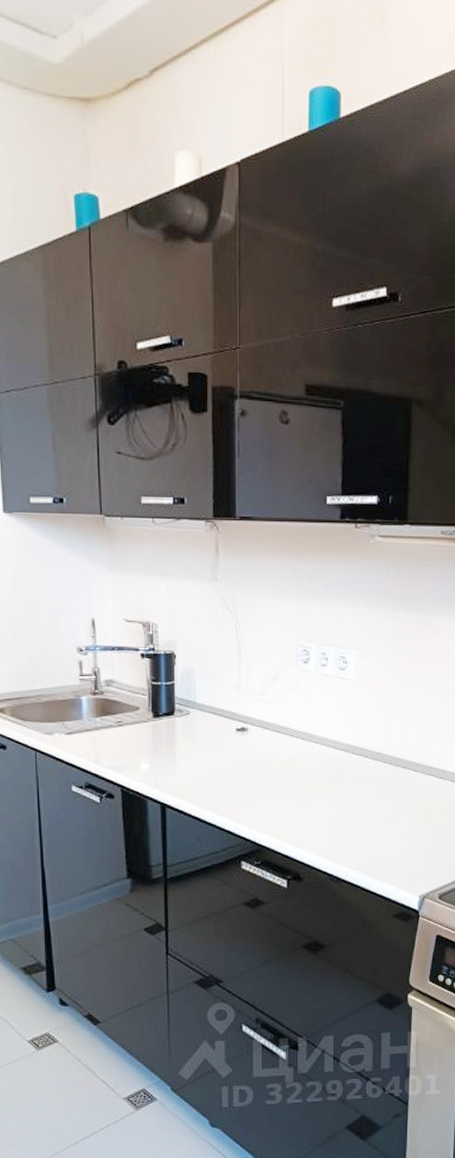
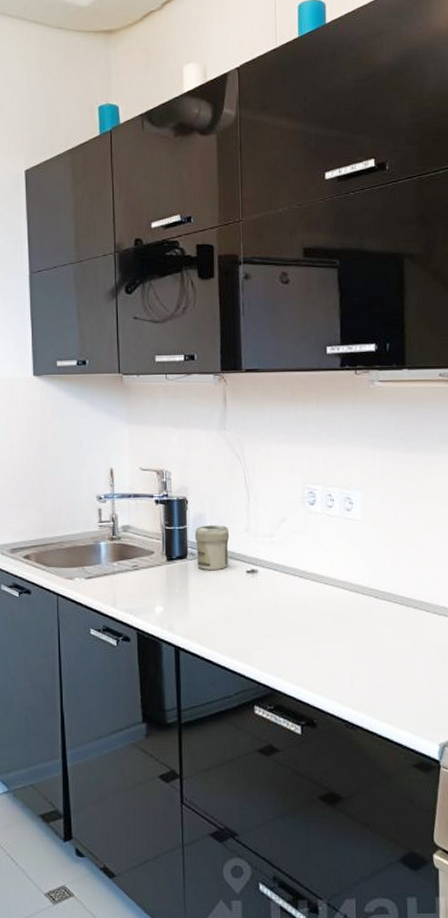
jar: none [182,682,220,728] -> present [194,525,230,571]

